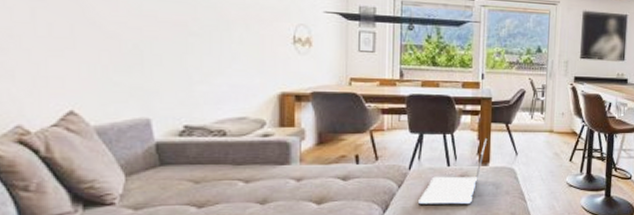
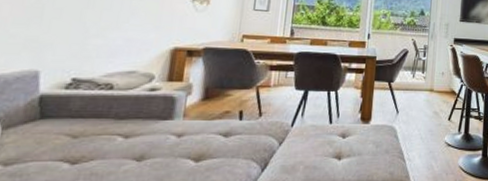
laptop: present [418,139,486,206] -> none [298,96,369,164]

